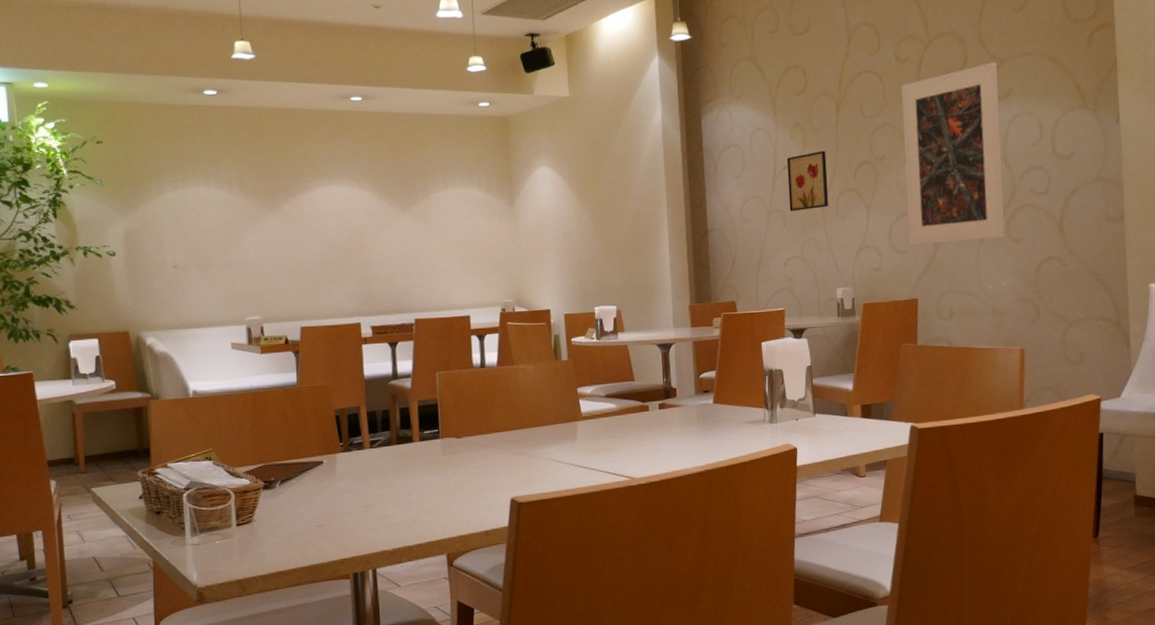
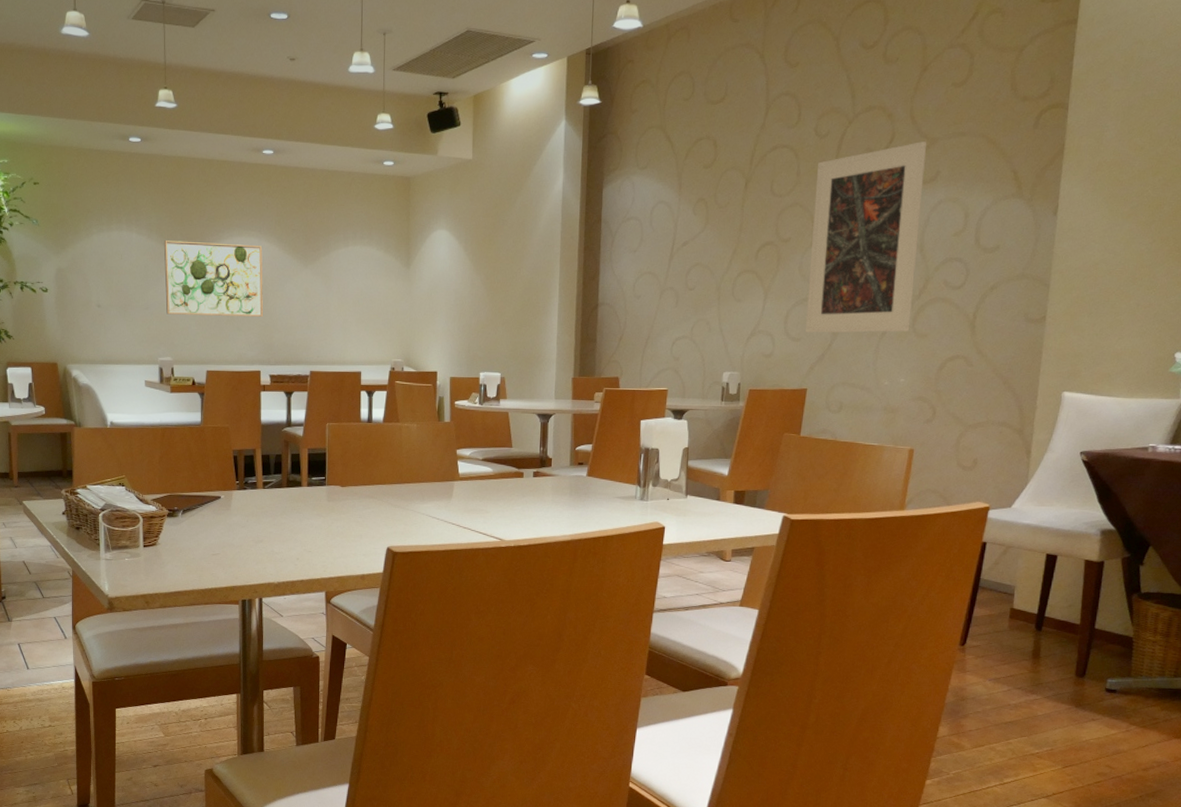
wall art: none [246,193,361,271] -> present [164,241,264,317]
wall art: present [786,150,829,211] -> none [684,228,729,290]

